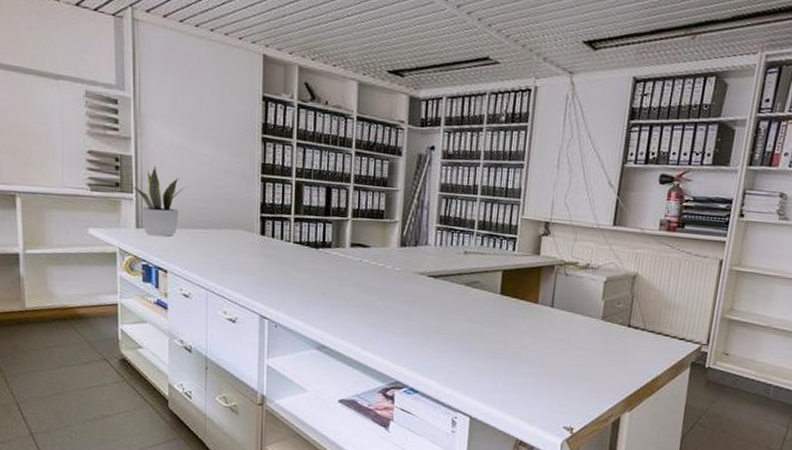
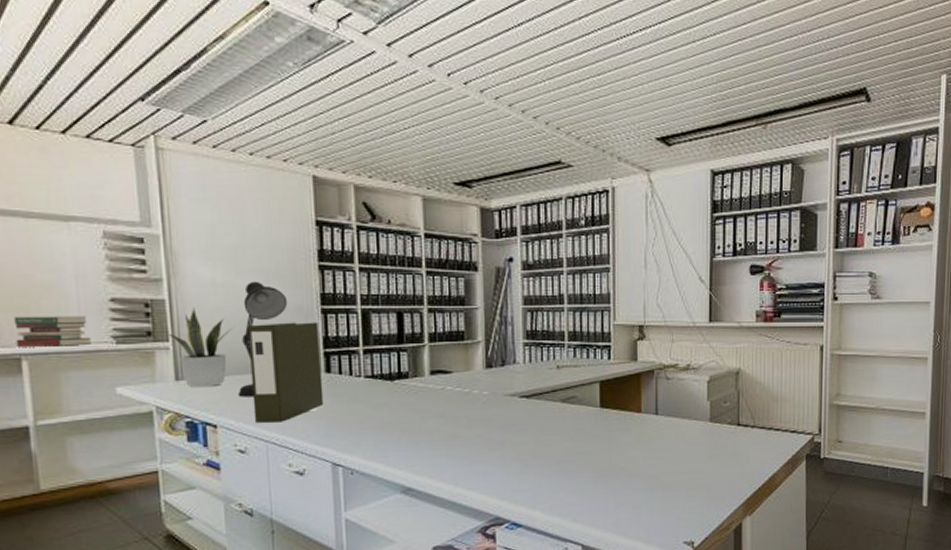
books: none [11,159,71,190] -> present [14,316,91,347]
desk lamp: none [186,146,233,250] -> present [238,281,288,398]
binder: none [197,185,258,274] -> present [247,322,324,423]

